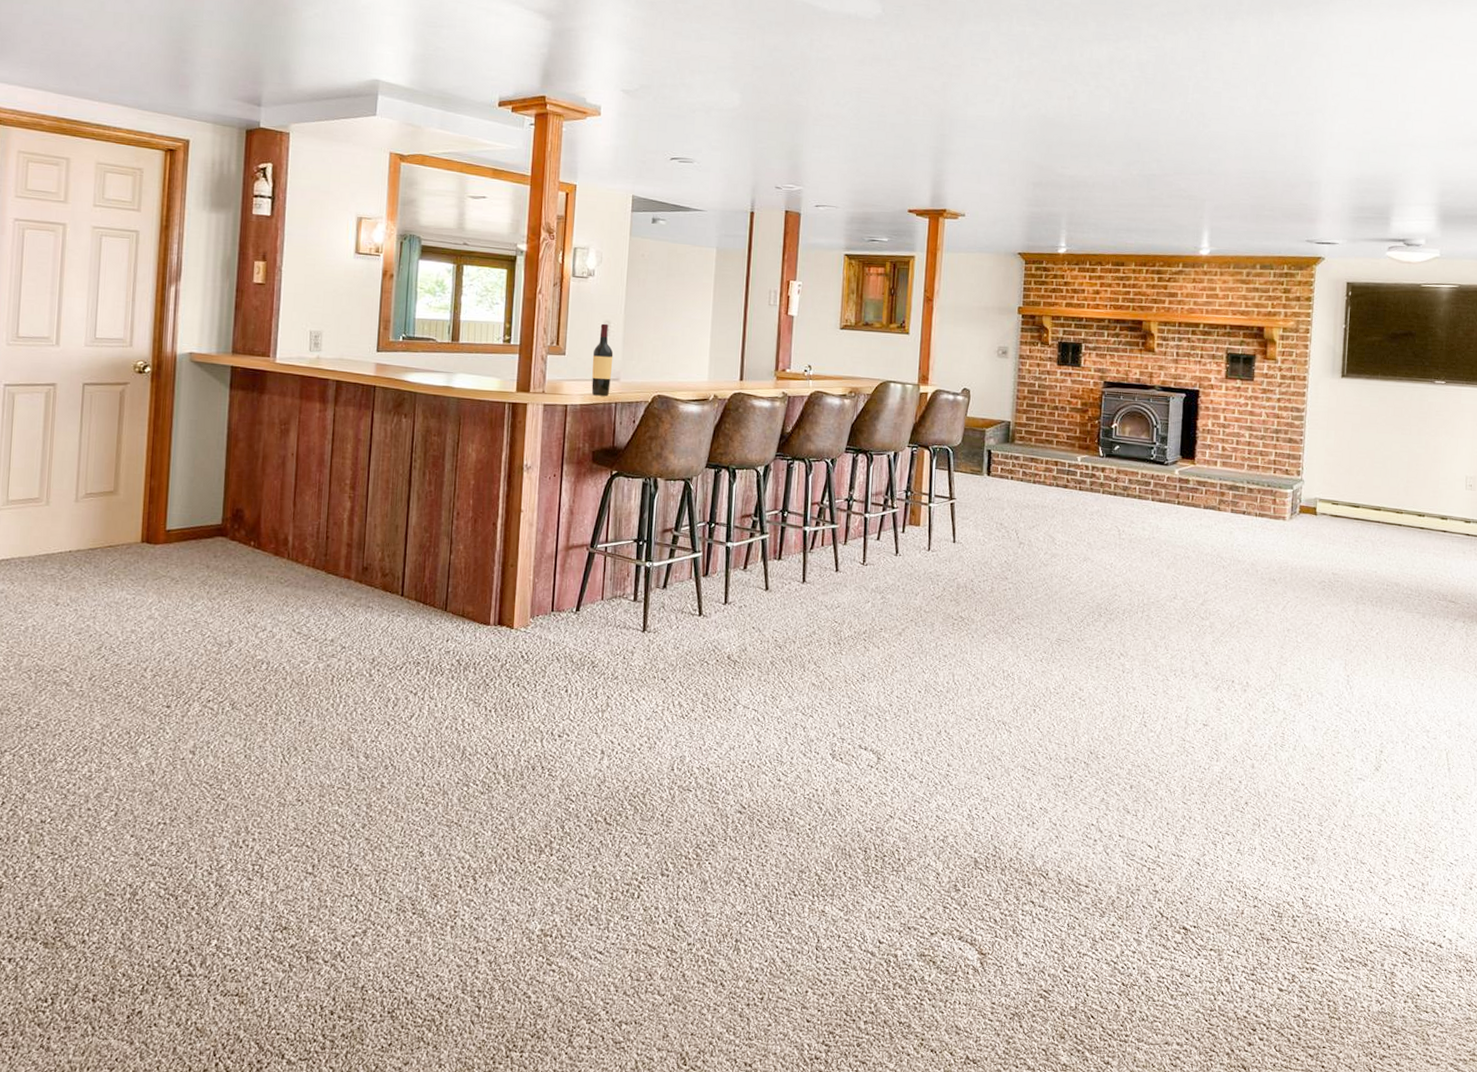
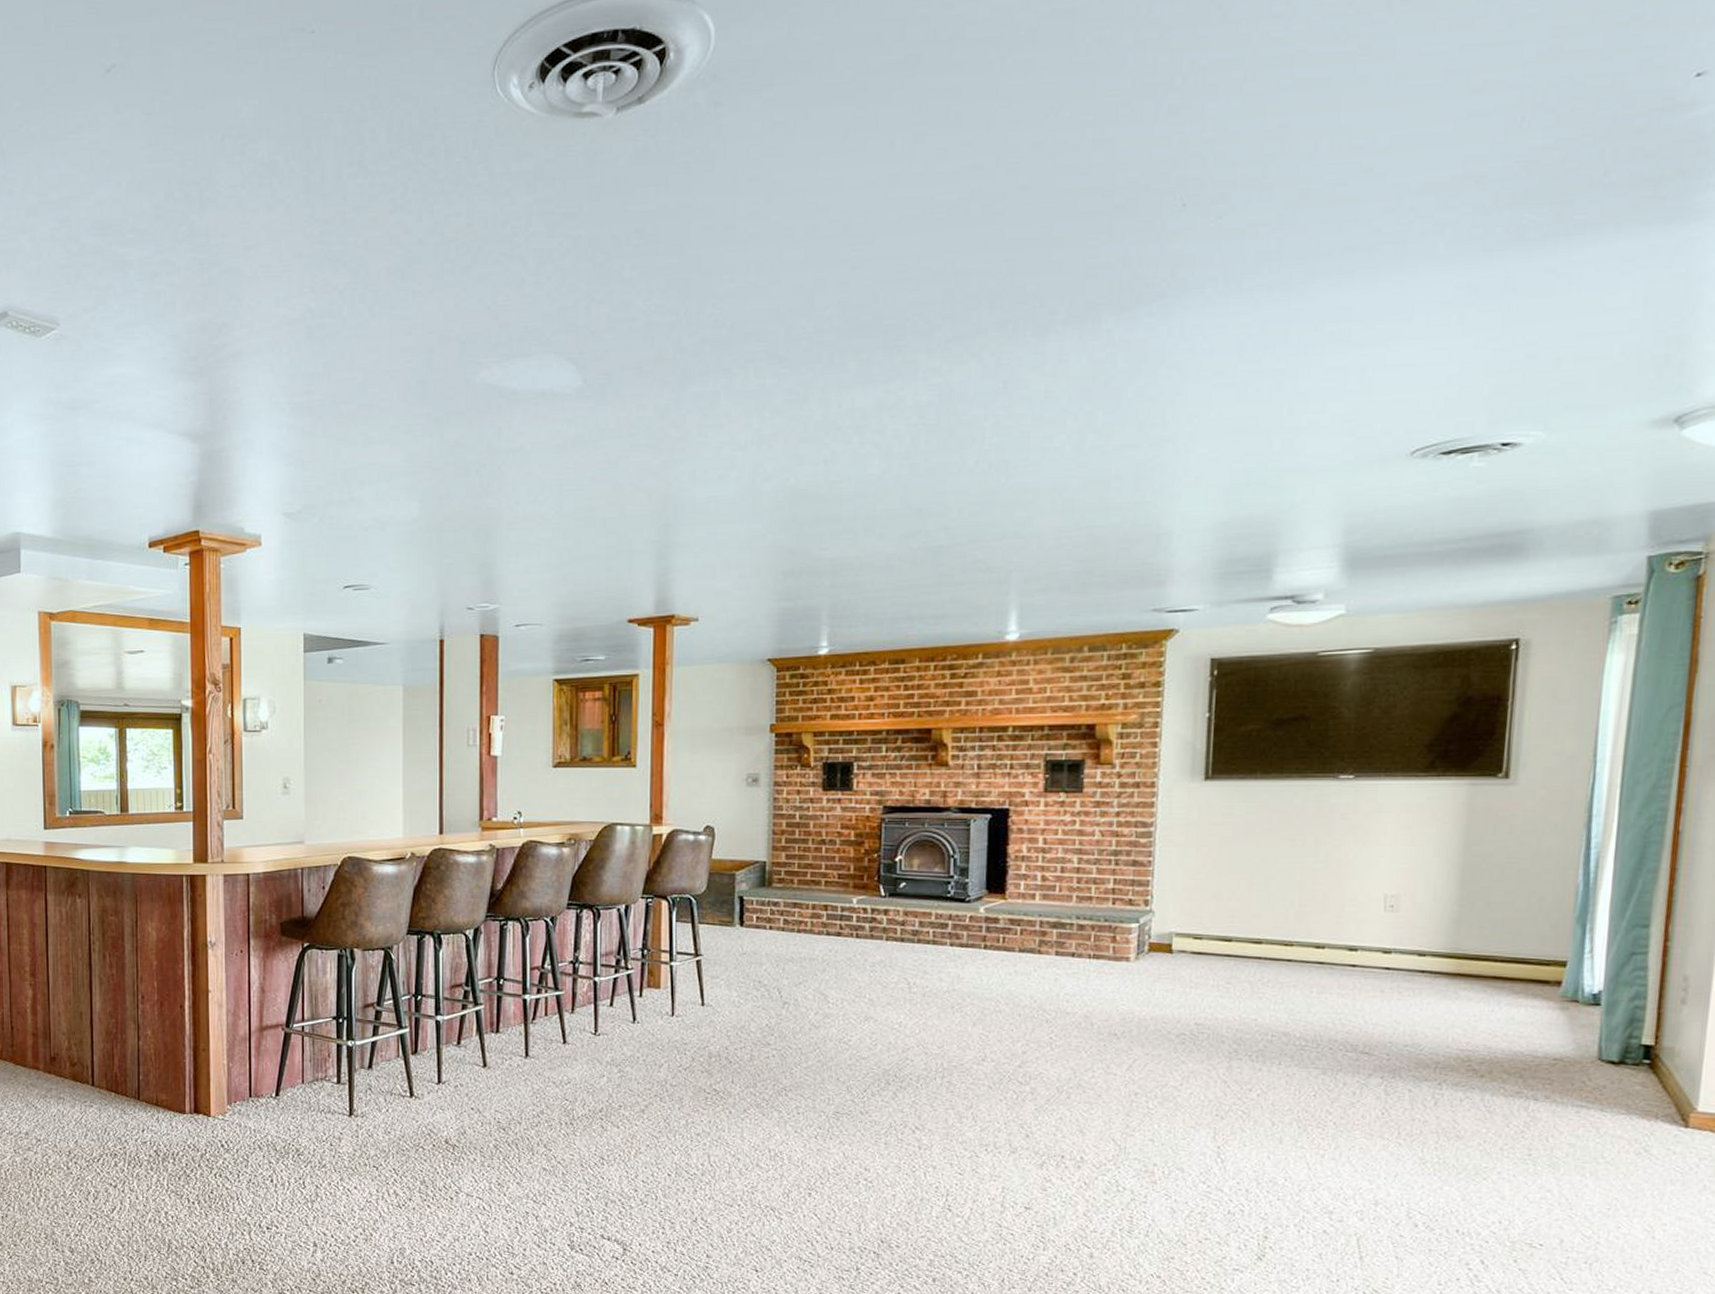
wine bottle: present [591,323,614,396] -> none [272,781,296,862]

